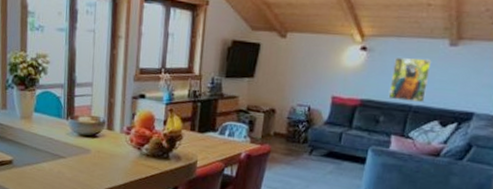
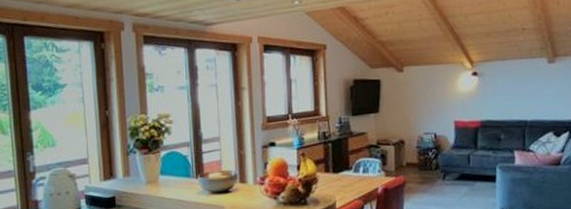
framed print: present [388,58,432,102] -> none [503,77,537,118]

